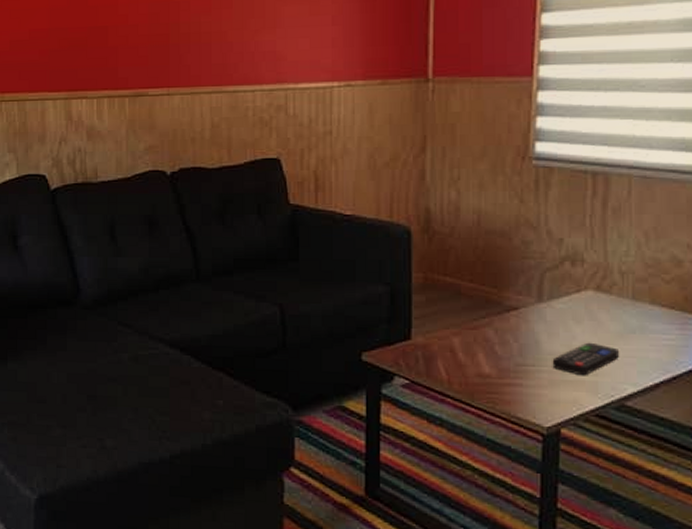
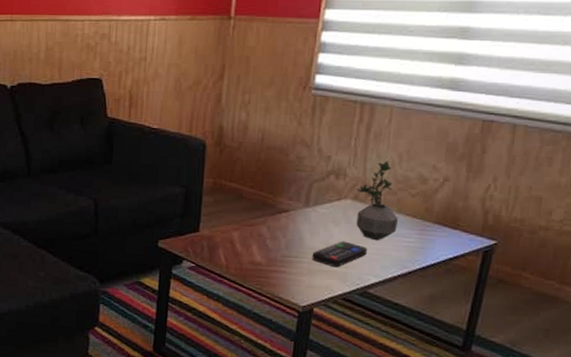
potted plant: none [598,241,652,340] -> present [356,161,398,241]

